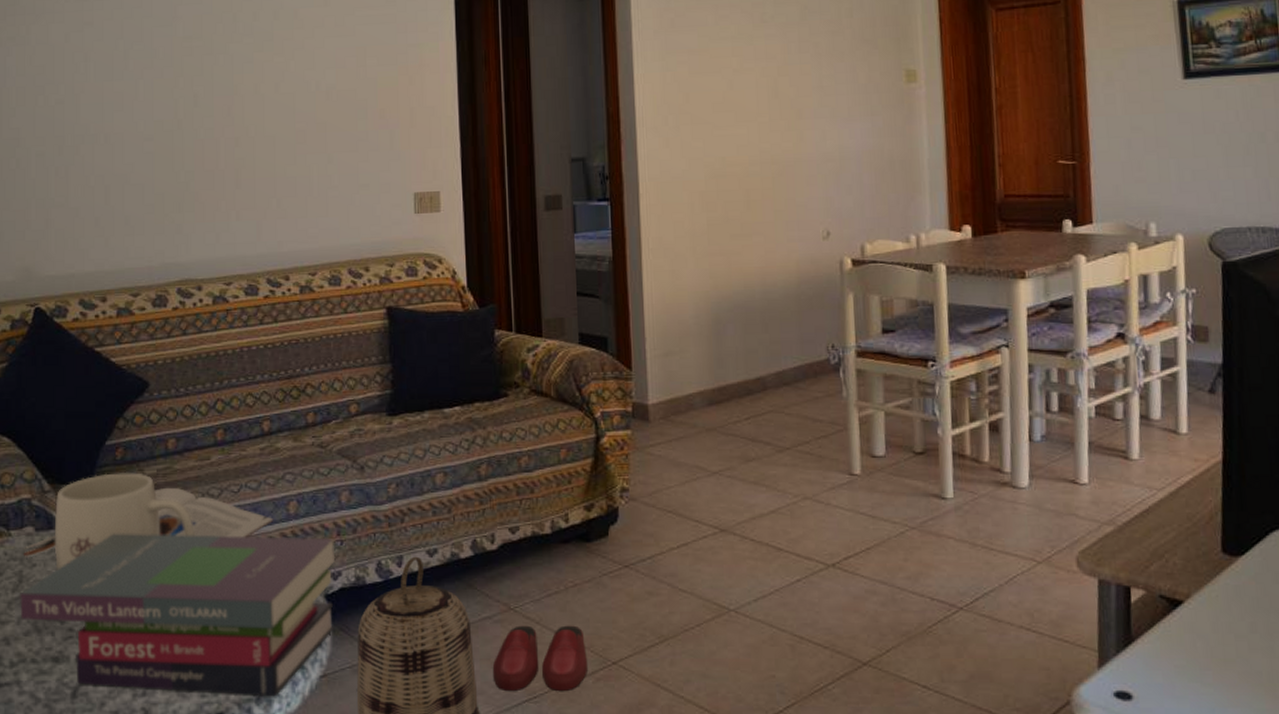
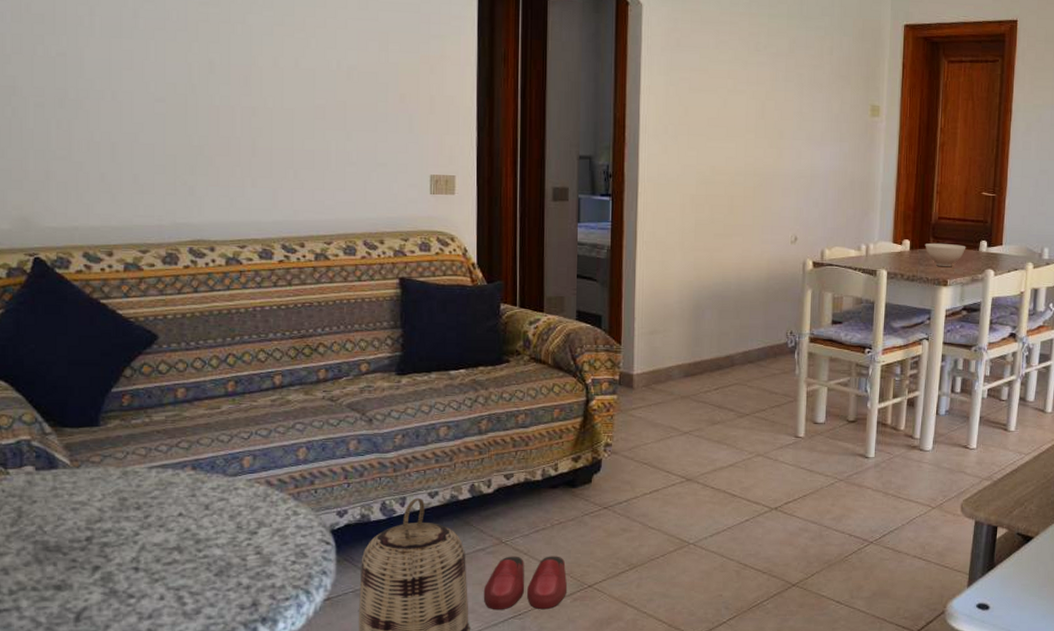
books: present [20,533,336,697] -> none [19,473,342,618]
magazine: present [22,487,274,558] -> none [22,432,283,495]
mug: present [54,472,195,570] -> none [56,418,203,507]
bowl: none [990,226,1045,256] -> present [925,242,966,267]

